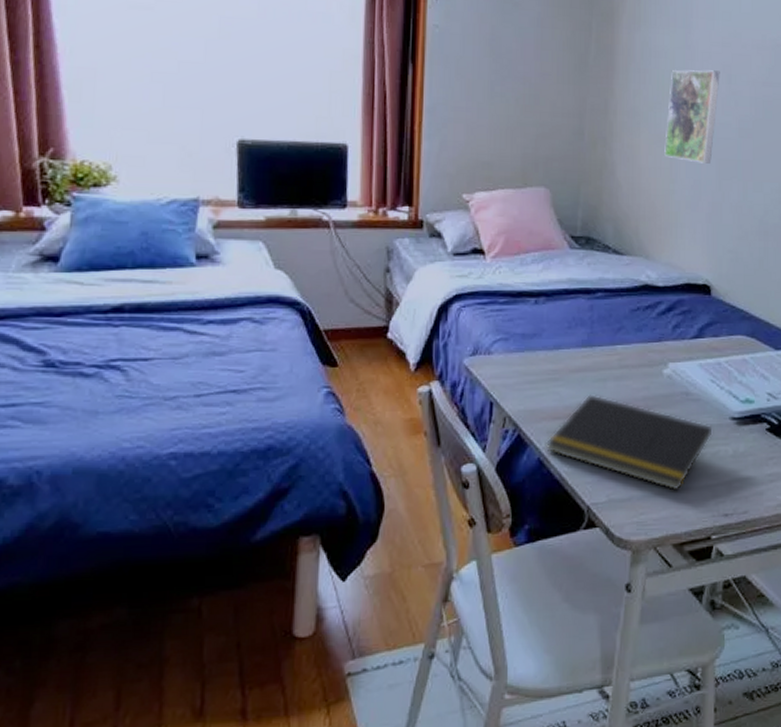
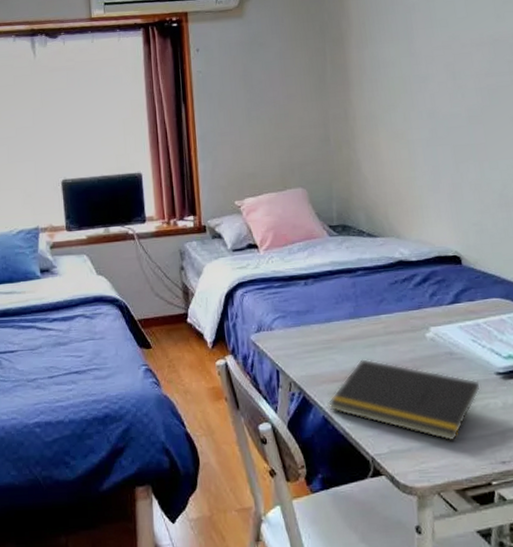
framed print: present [664,69,720,164] -> none [400,70,447,151]

